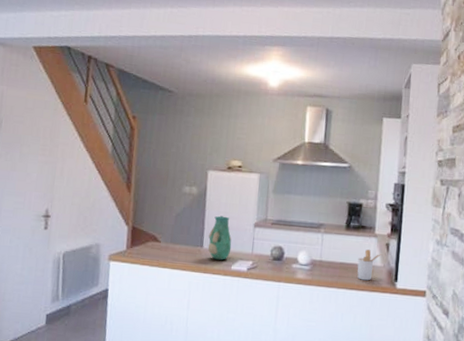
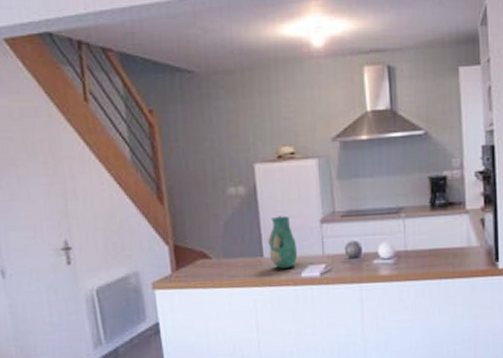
utensil holder: present [357,249,381,281] -> none [449,229,476,266]

